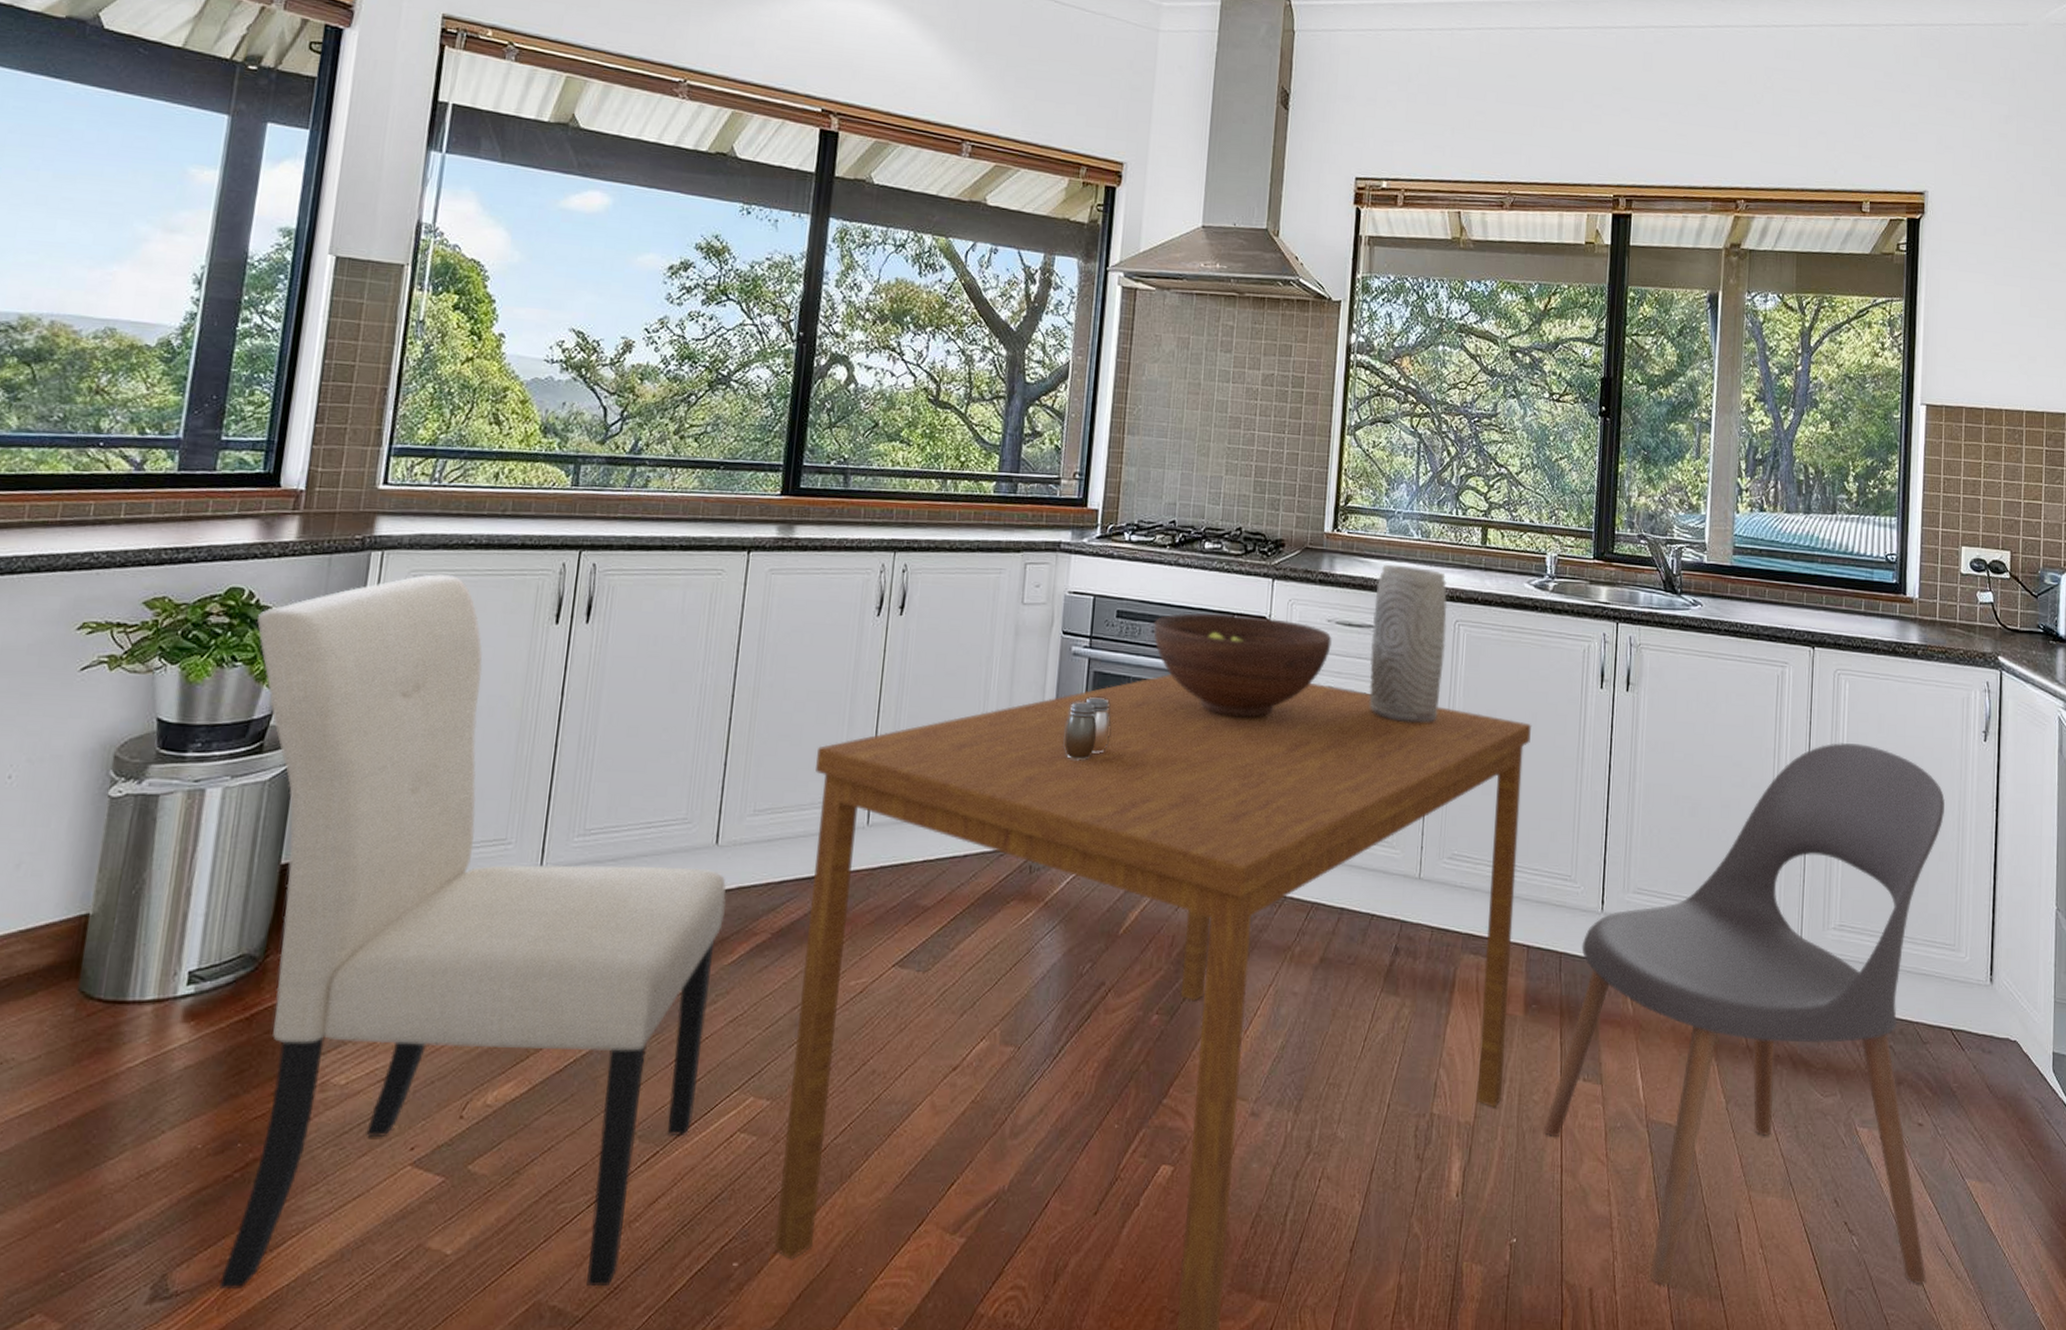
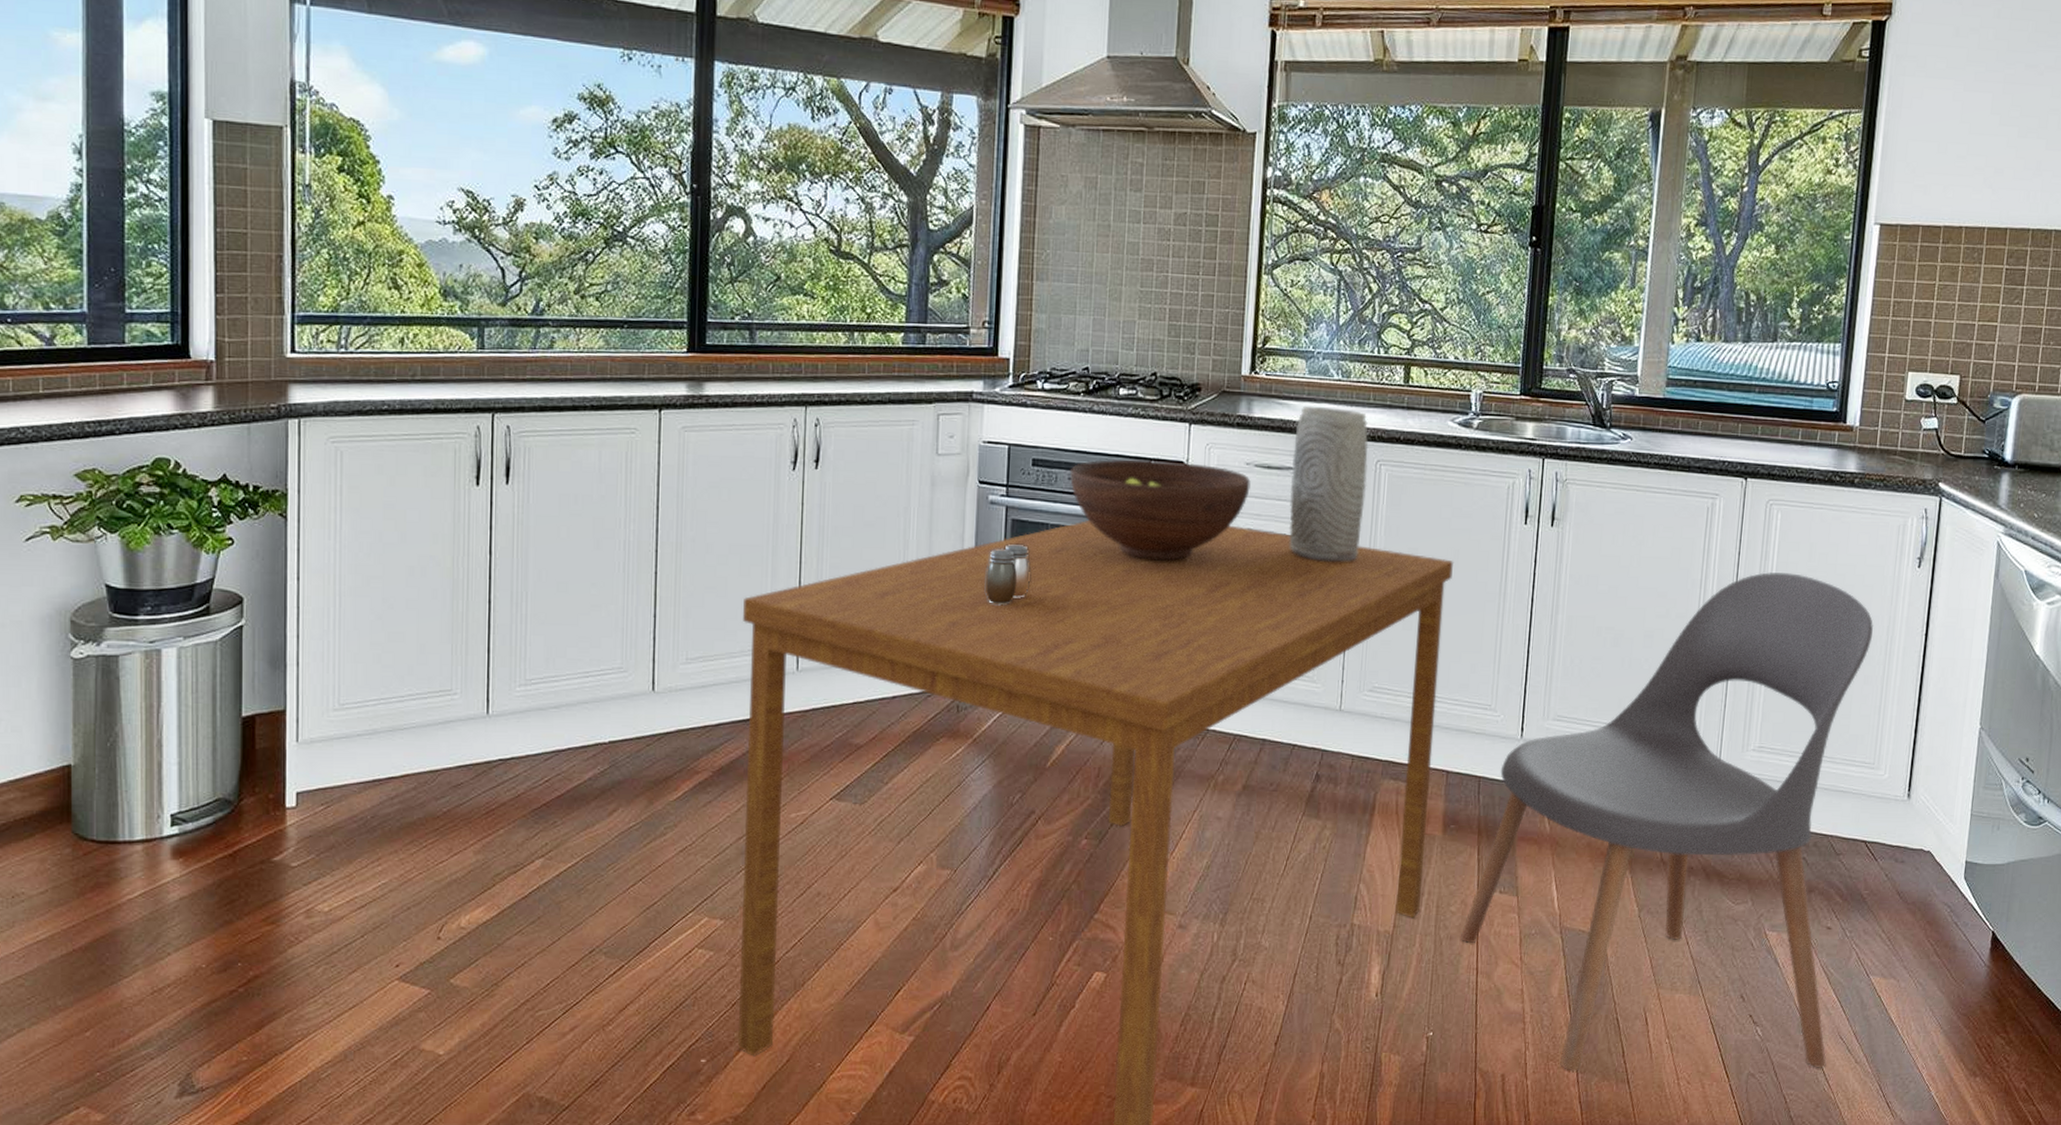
chair: present [218,574,726,1290] -> none [186,439,666,1086]

